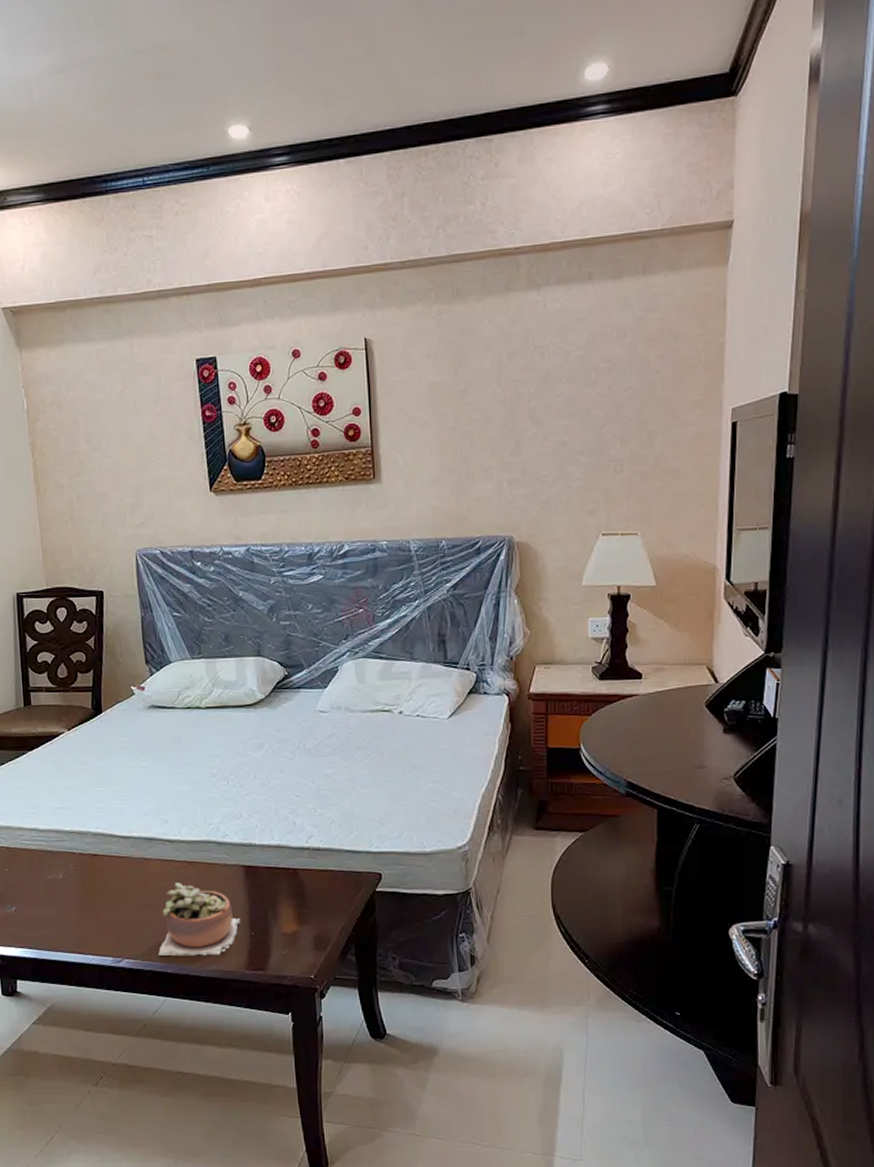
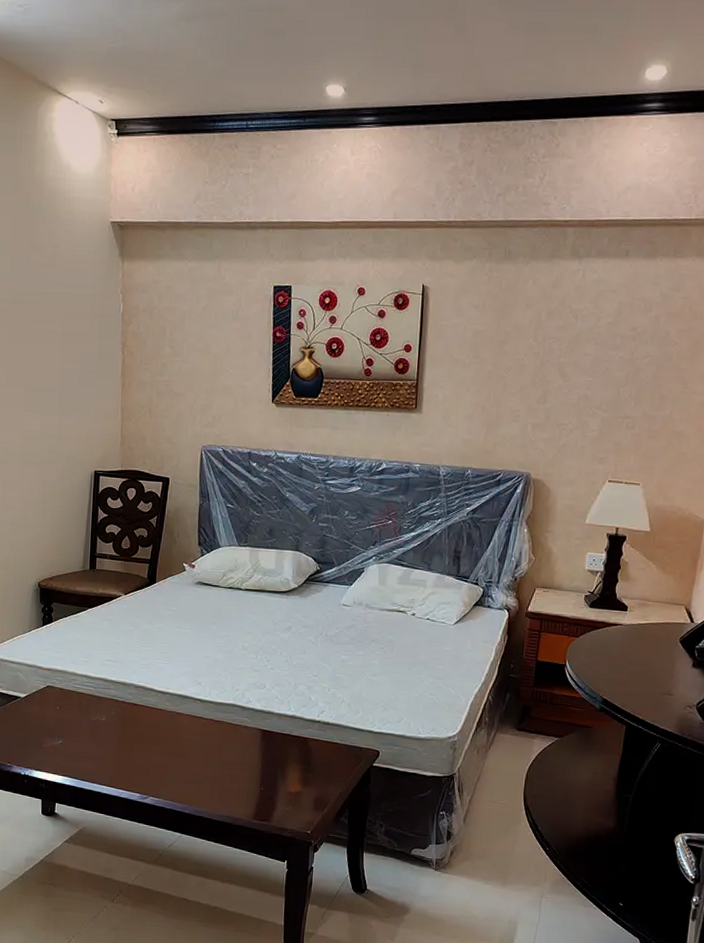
succulent plant: present [158,883,241,957] -> none [179,737,254,804]

